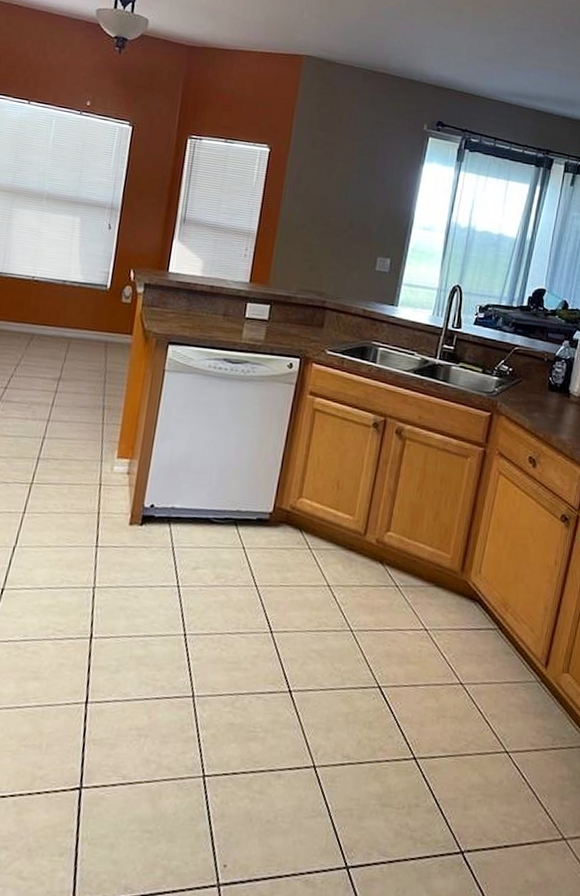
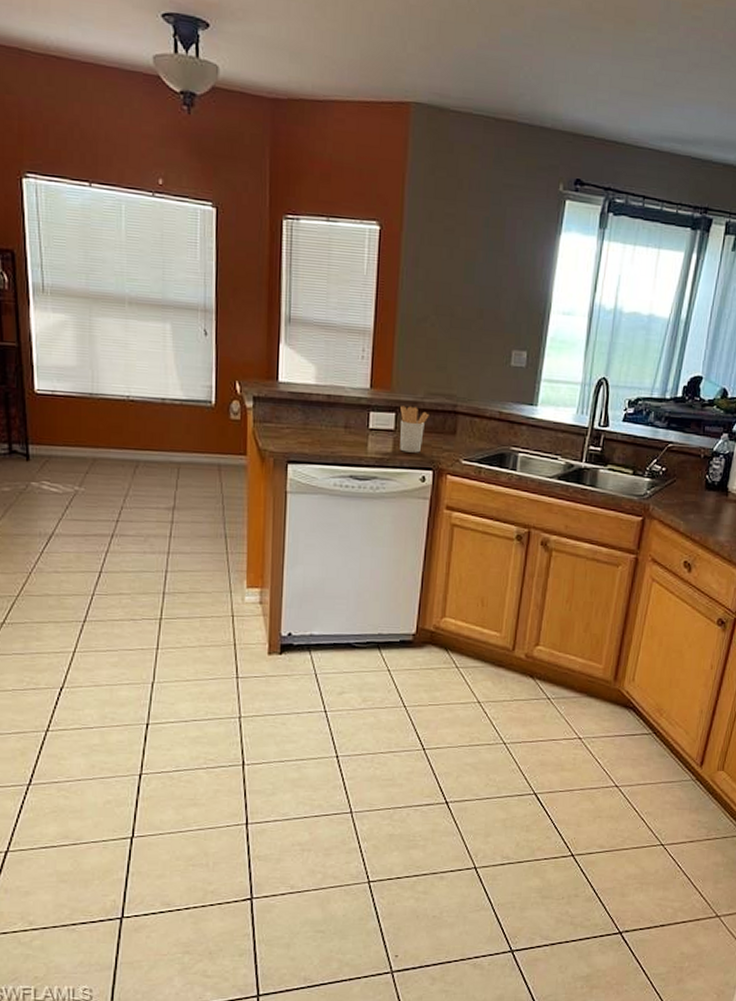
utensil holder: none [271,299,300,342] -> present [400,405,429,453]

